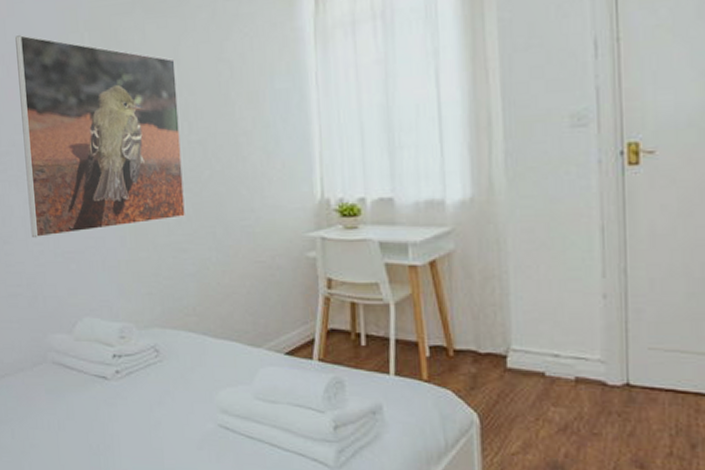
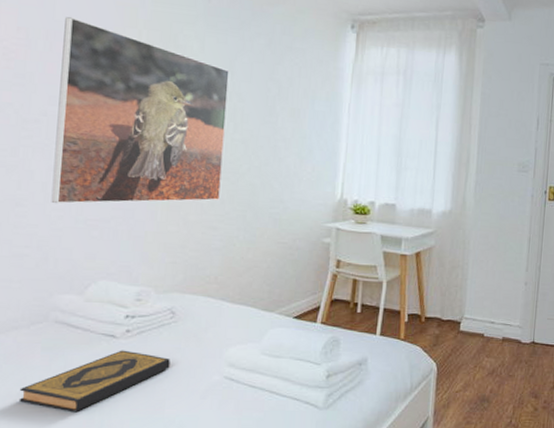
hardback book: none [33,392,162,458] -> present [18,350,170,411]

